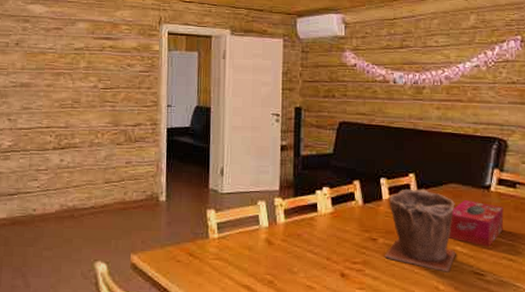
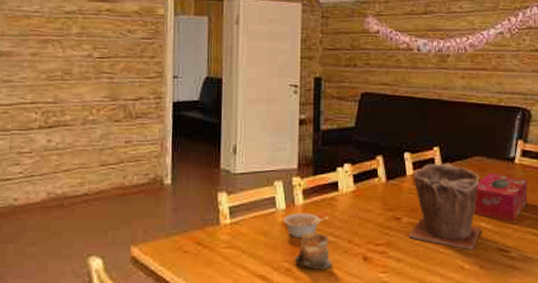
legume: none [266,230,308,254] -> present [283,213,329,239]
jar: none [276,248,312,283] -> present [294,232,332,269]

